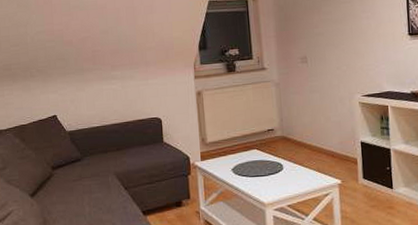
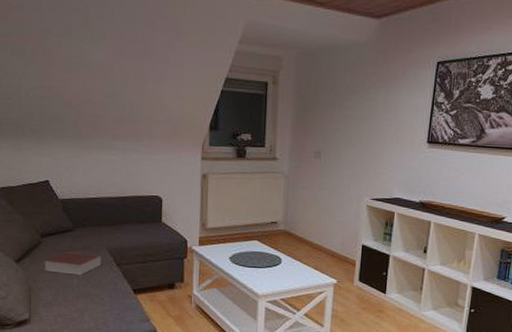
book: none [56,180,111,203] -> present [44,251,102,275]

